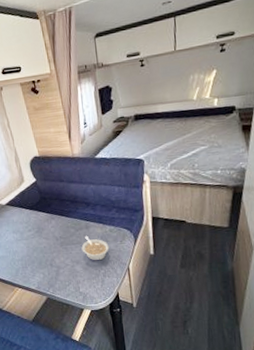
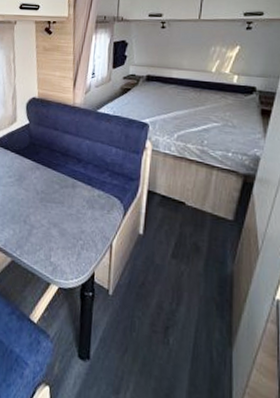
legume: present [81,235,109,261] -> none [62,196,94,229]

